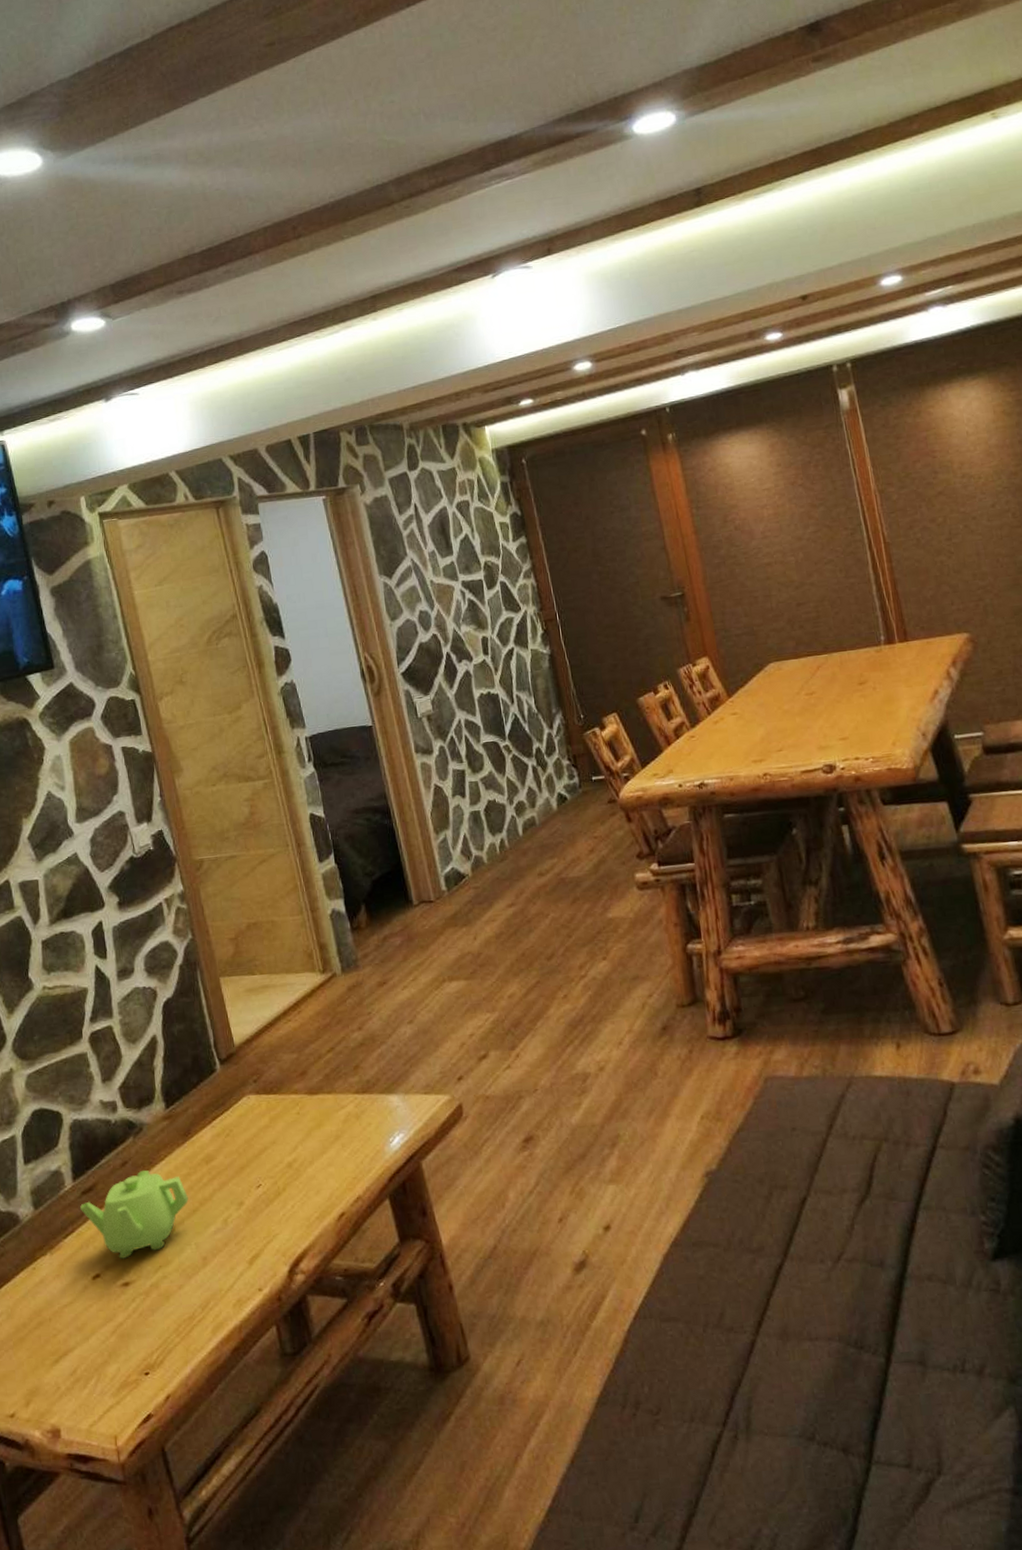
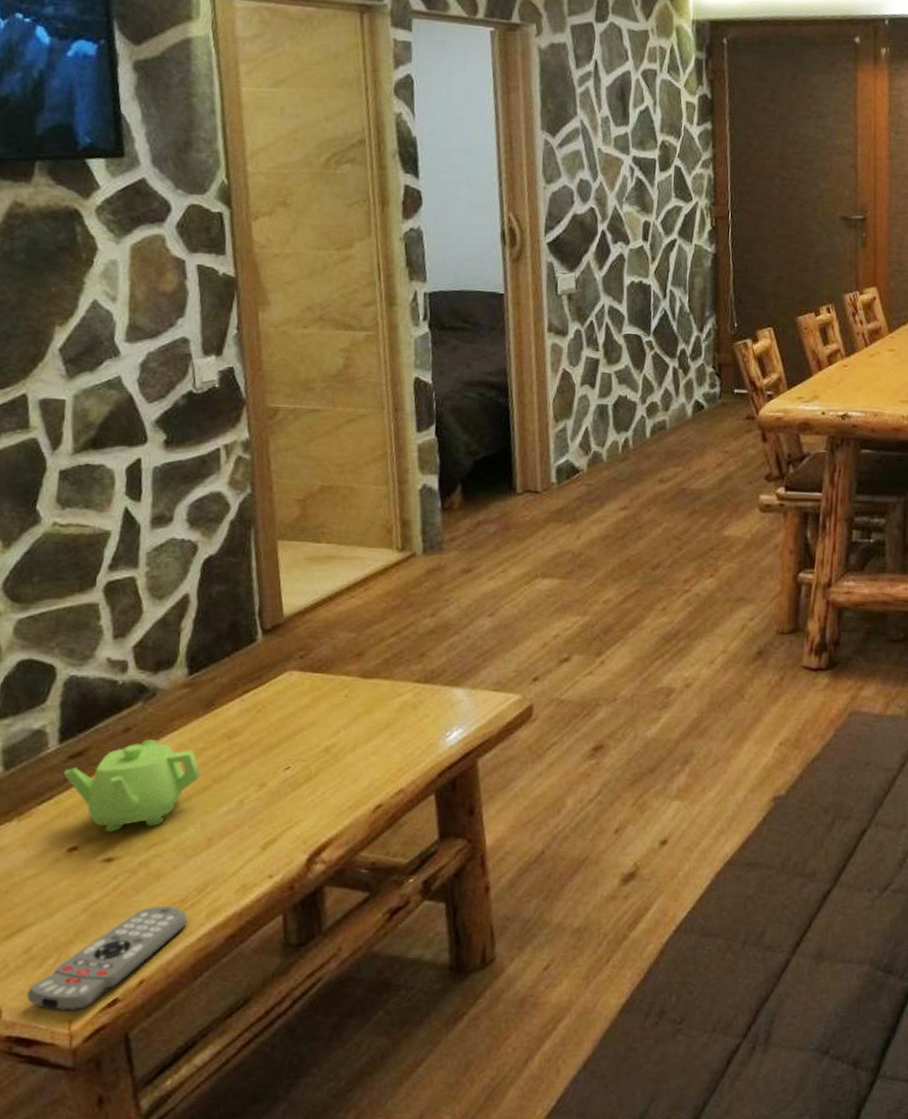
remote control: none [78,1323,197,1429] -> present [27,905,188,1012]

